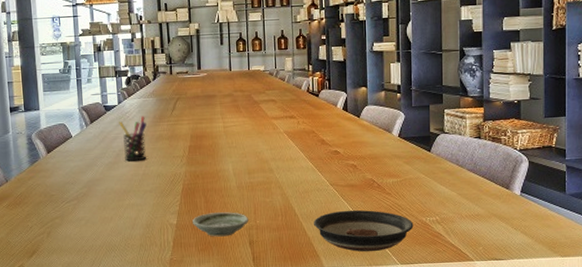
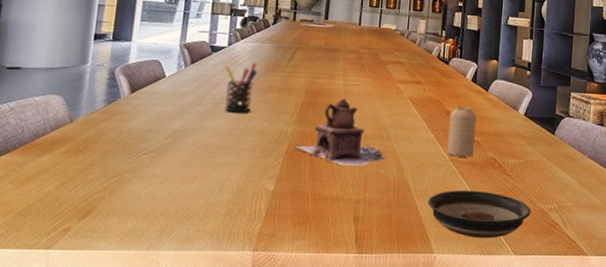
teapot: none [188,139,269,198] -> present [294,98,385,166]
saucer: present [192,212,248,237] -> none [292,181,357,210]
candle: none [325,134,352,181] -> present [447,106,476,157]

